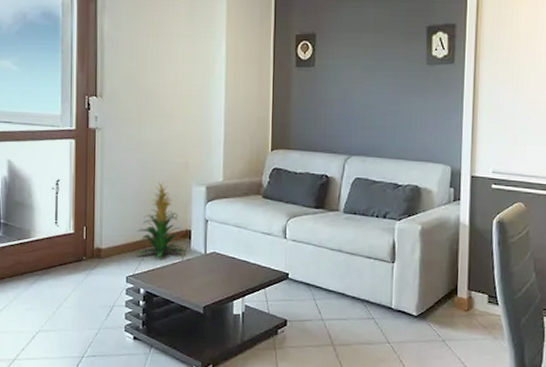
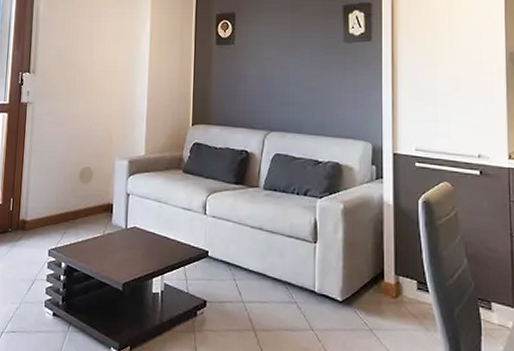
indoor plant: present [136,181,186,258] -> none [59,154,107,232]

